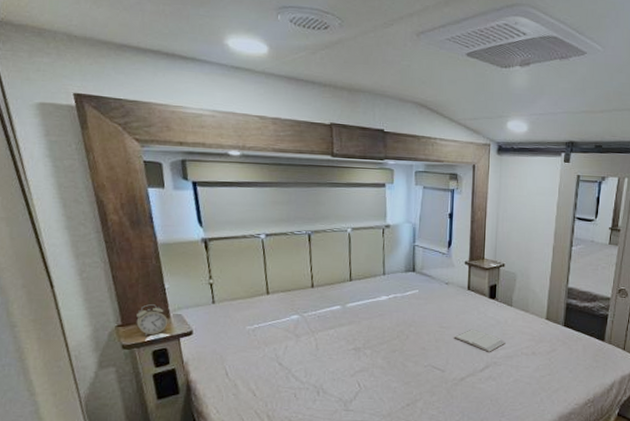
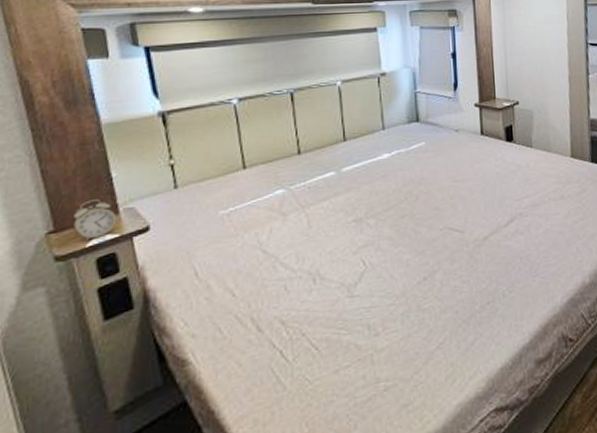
book: present [453,329,506,352] -> none [470,178,530,203]

